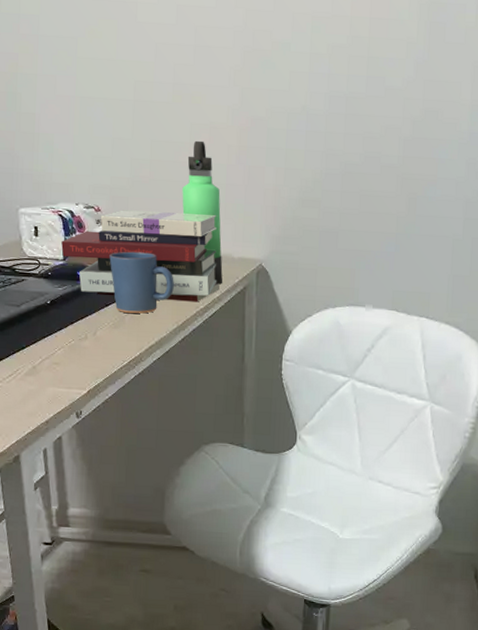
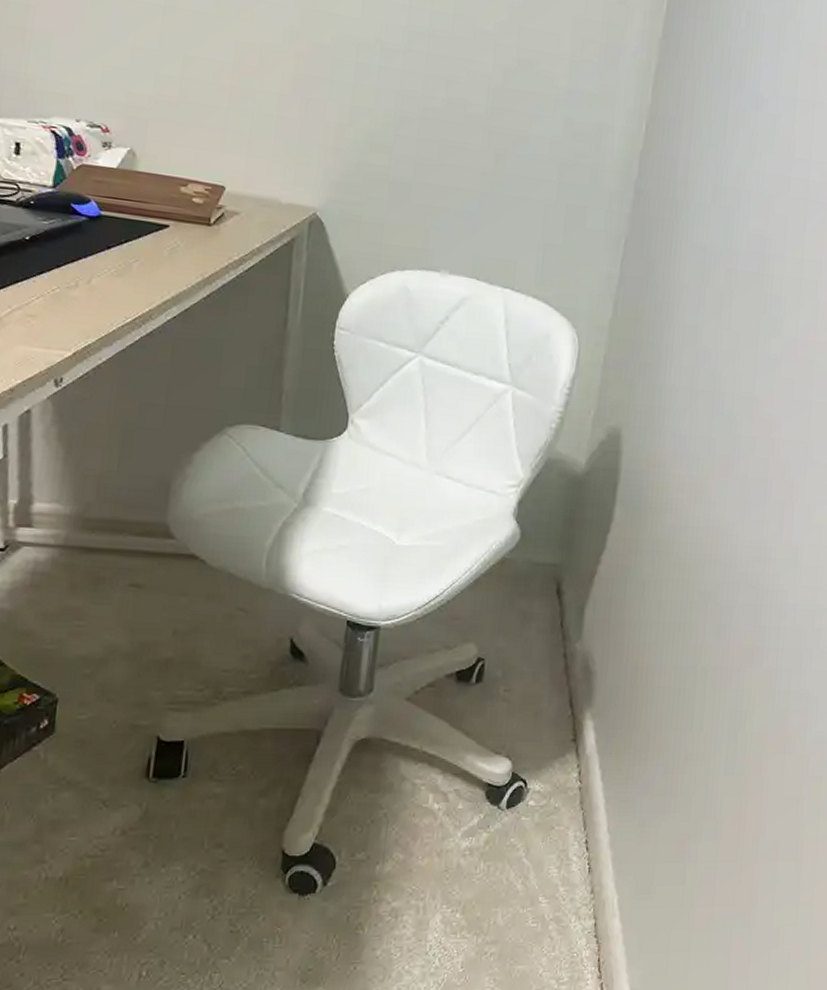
books: present [61,210,220,302] -> none [51,133,261,253]
mug: present [109,251,174,314] -> none [116,183,202,261]
thermos bottle: present [182,140,223,285] -> none [218,61,269,233]

